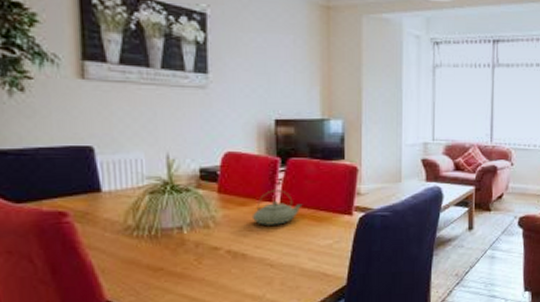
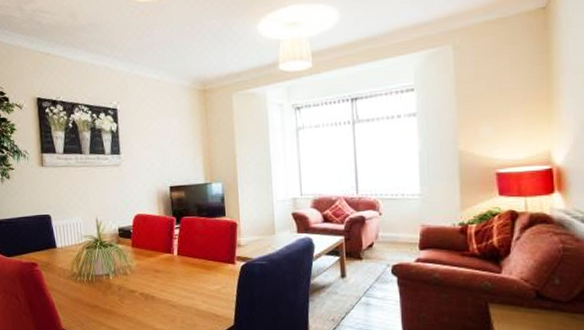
teapot: present [251,189,303,227] -> none [157,243,195,274]

